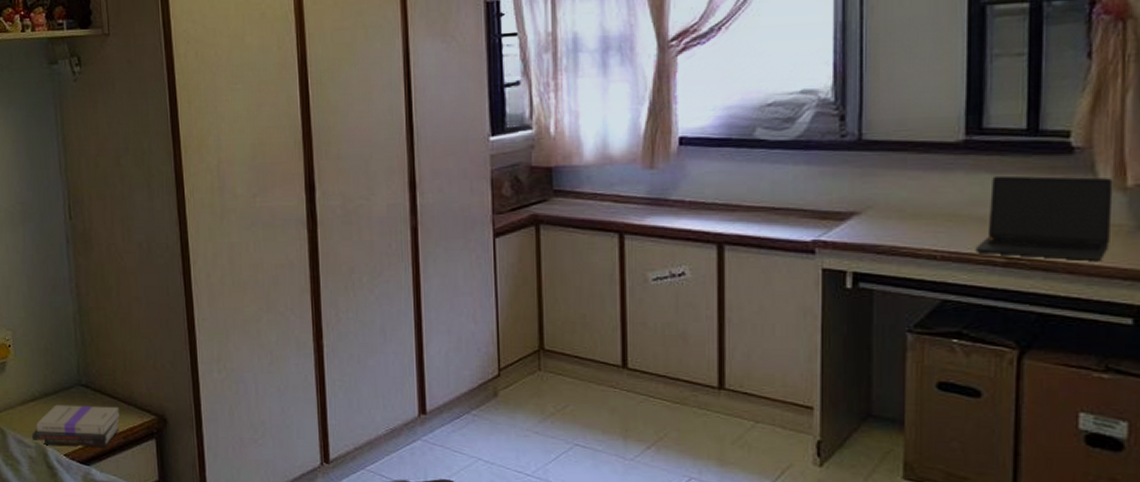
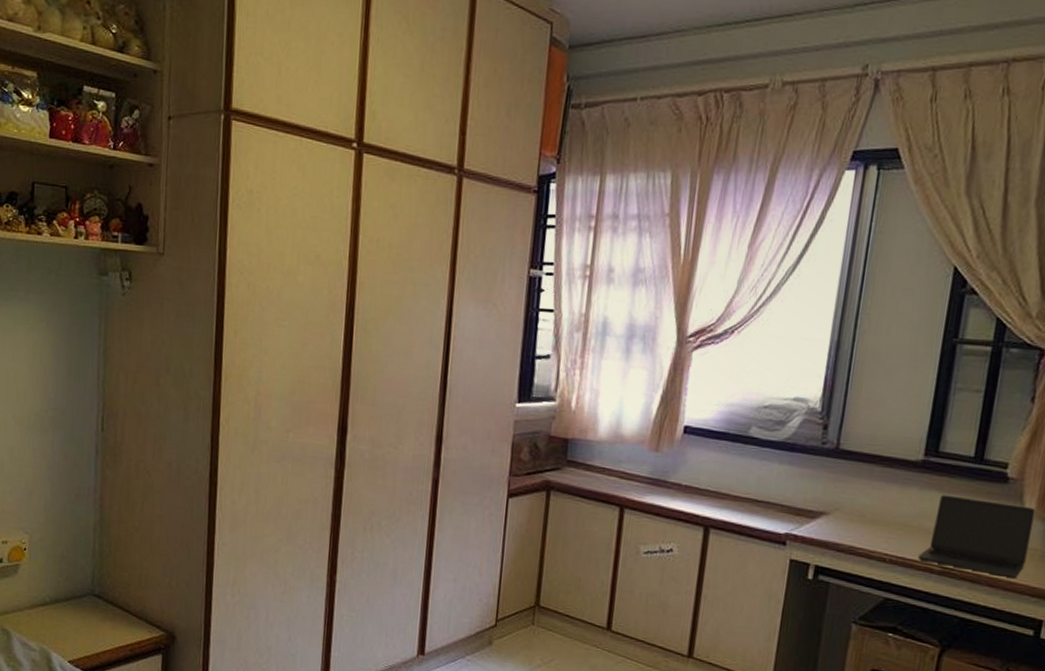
books: present [32,404,121,447] -> none [38,611,130,658]

